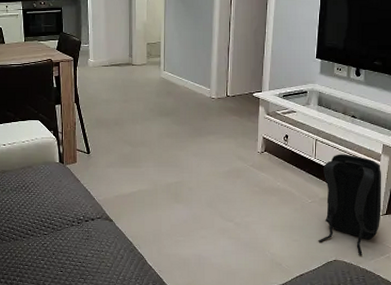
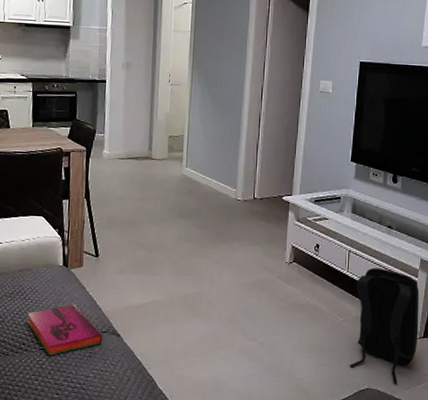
hardback book: none [31,195,98,239] -> present [27,303,103,356]

